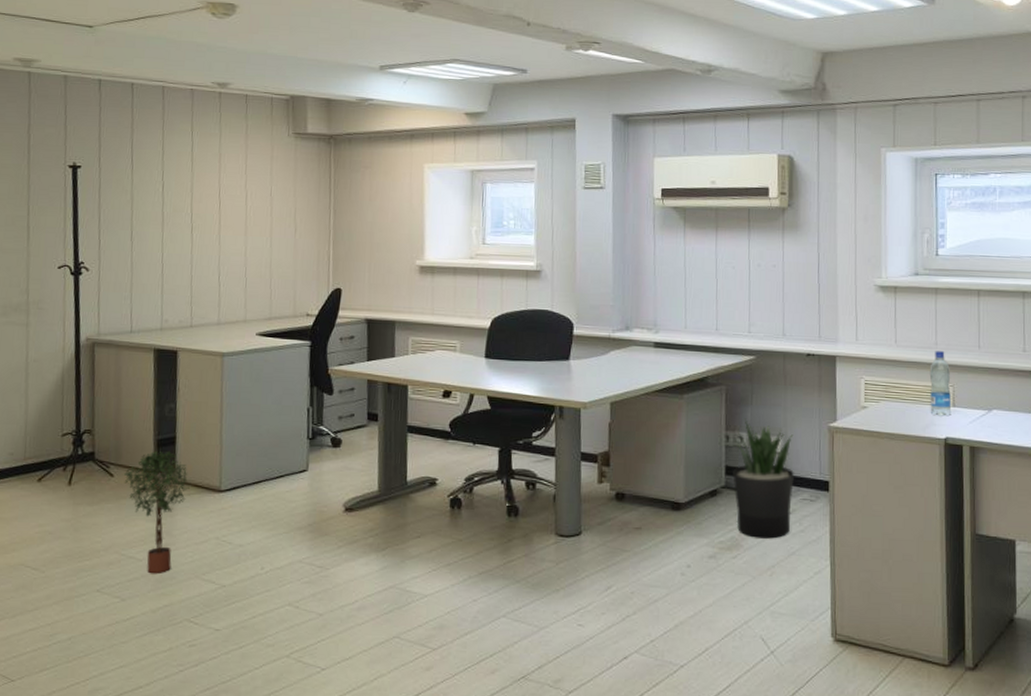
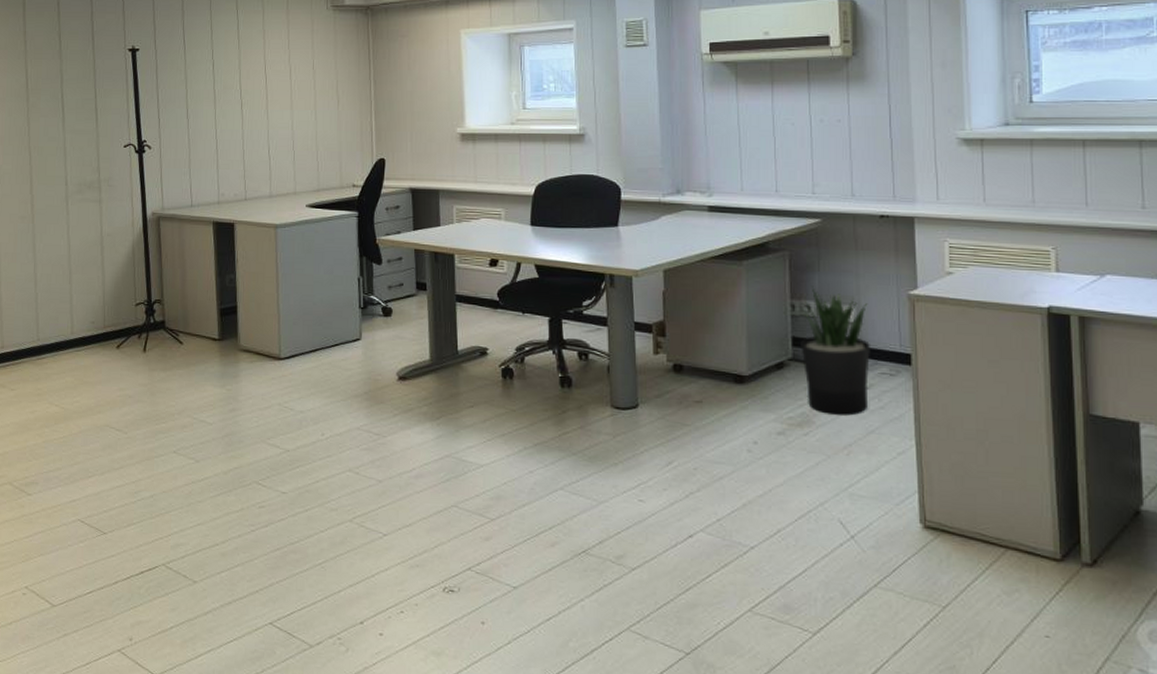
potted tree: present [124,451,190,573] -> none [192,319,252,437]
bottle: present [929,351,952,418] -> none [1026,209,1055,284]

